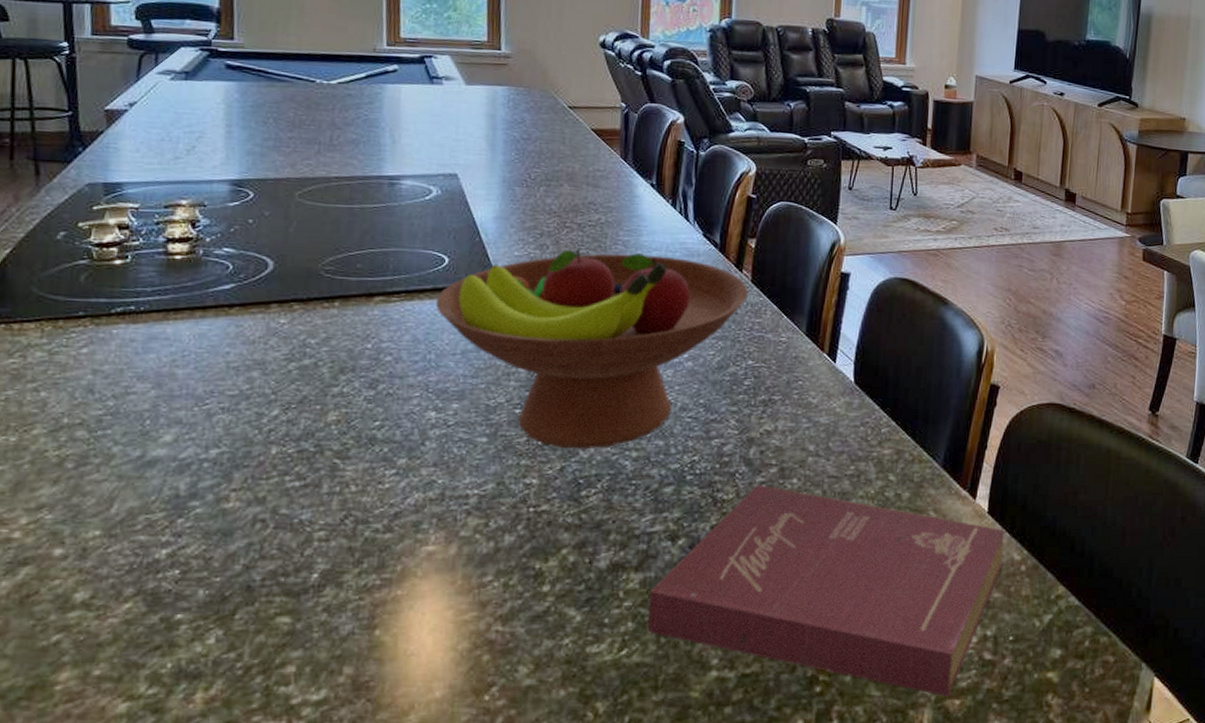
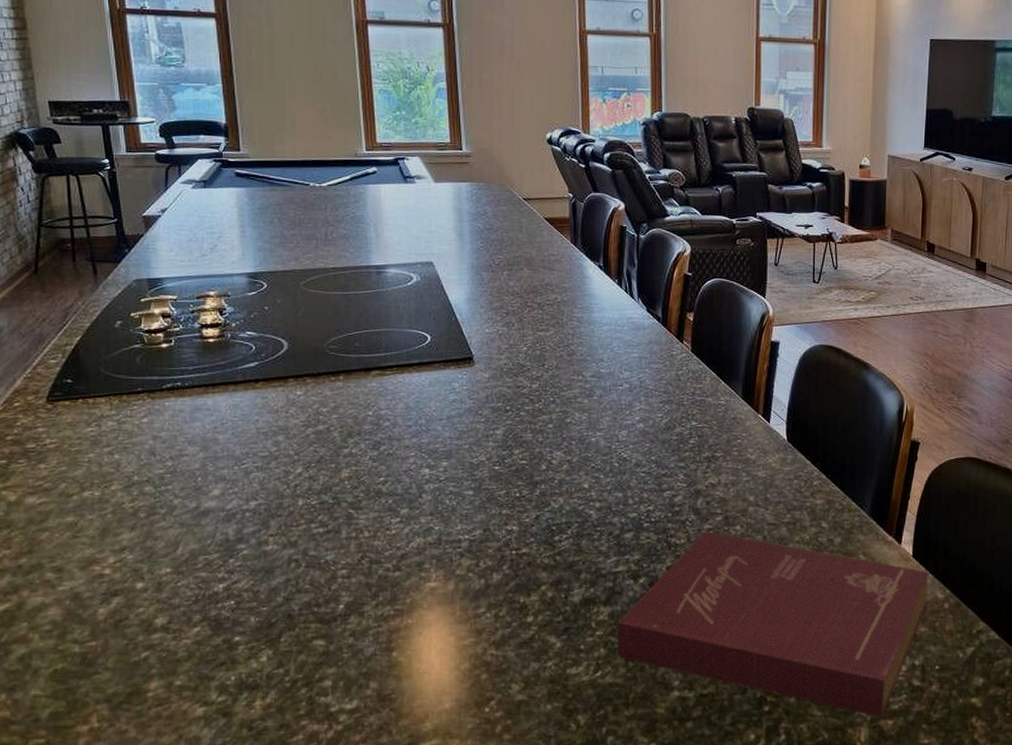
fruit bowl: present [435,248,748,450] -> none [422,324,689,501]

